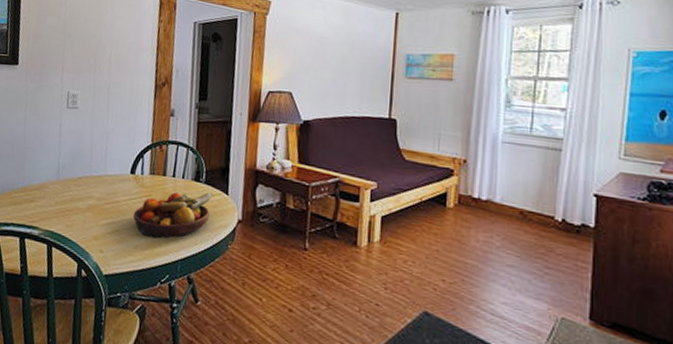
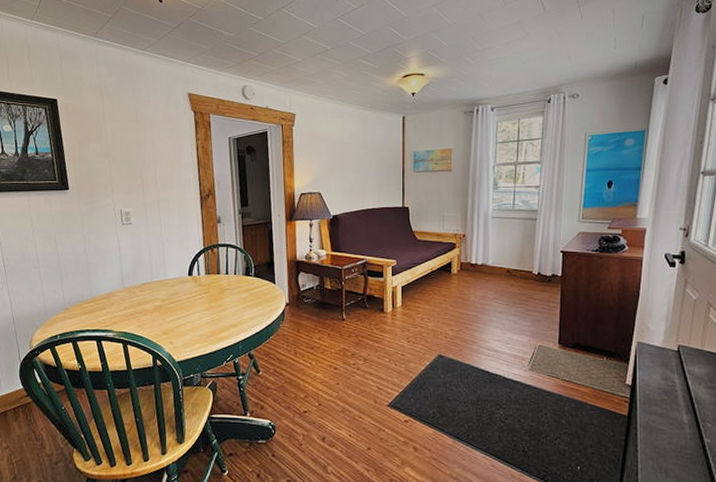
fruit bowl: present [133,192,214,238] -> none [195,284,263,326]

